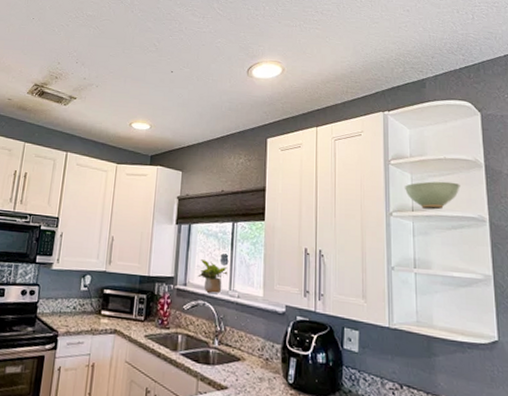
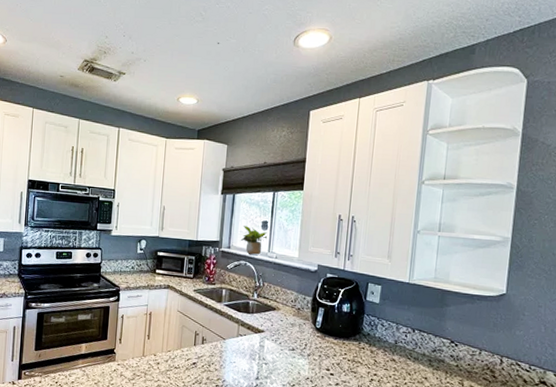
bowl: present [404,181,460,210] -> none [439,150,494,178]

